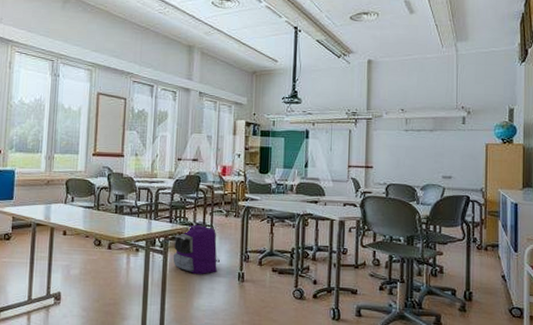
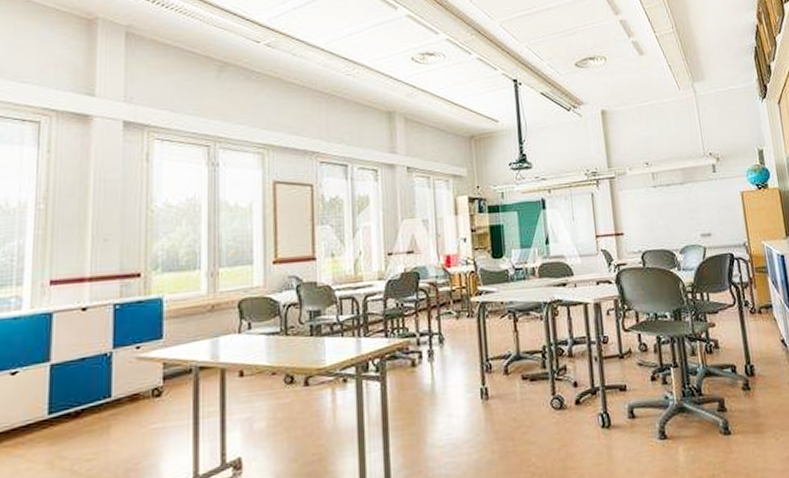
backpack: present [173,225,220,275] -> none [390,334,455,401]

